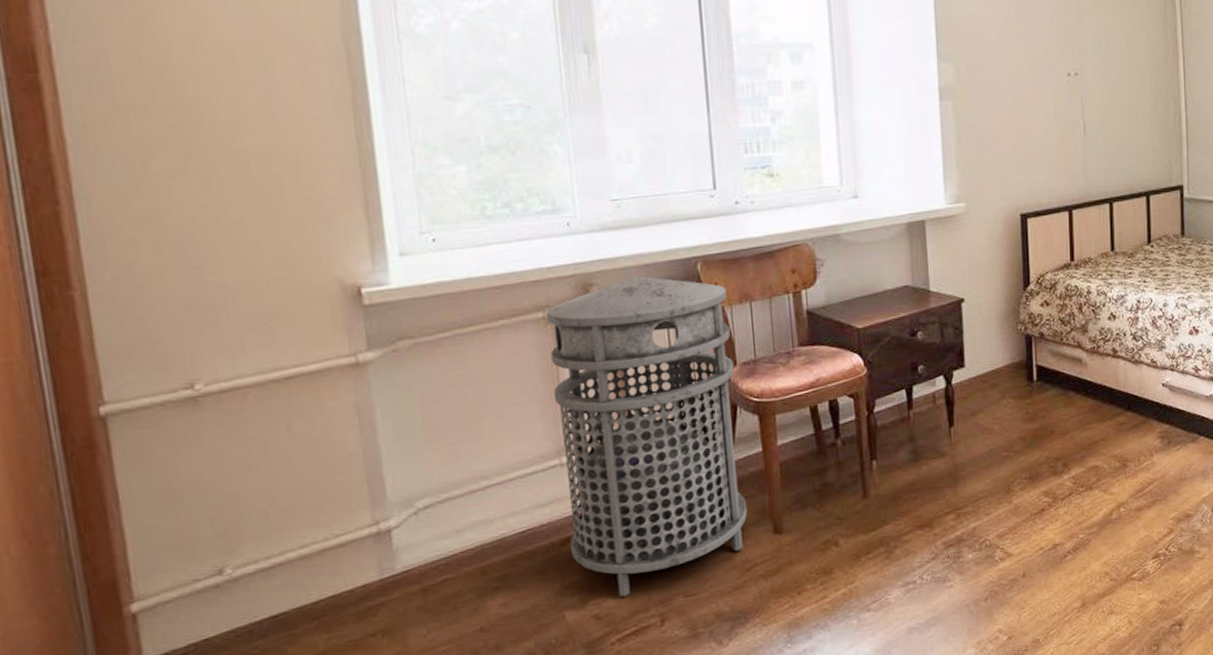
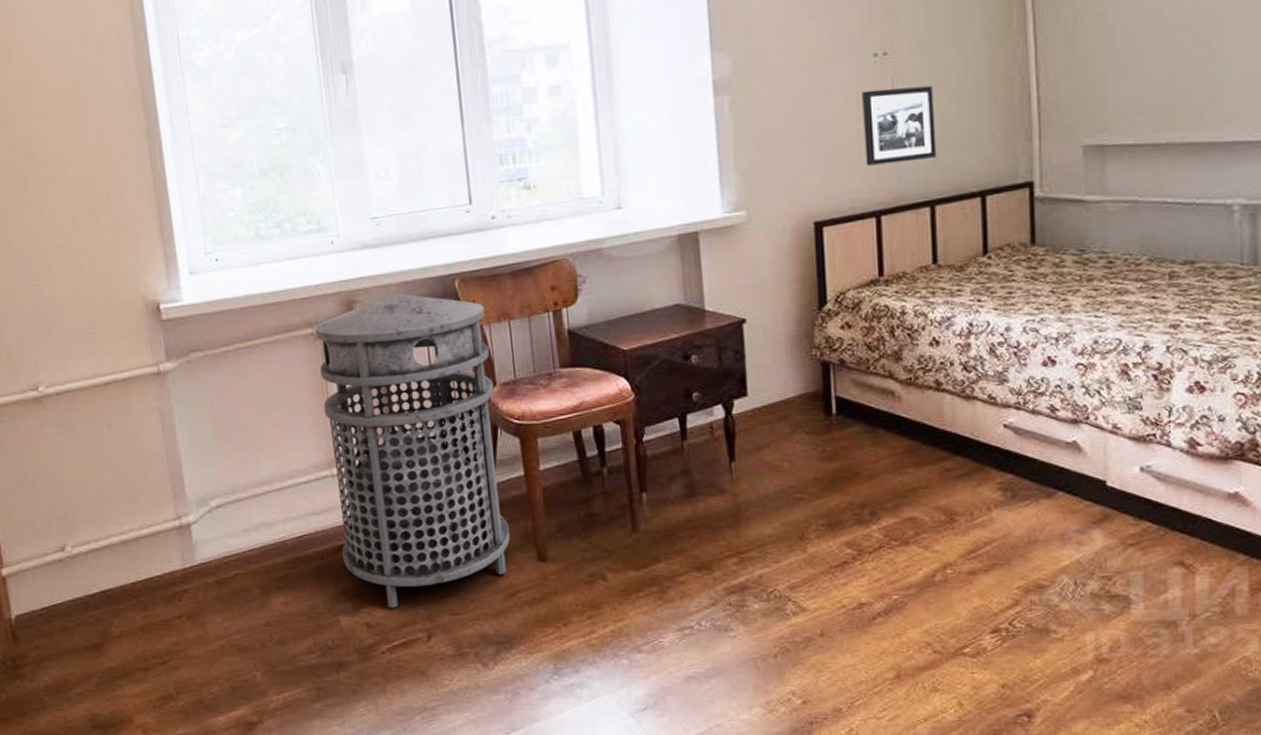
picture frame: none [1058,103,1114,168] -> present [862,85,937,166]

